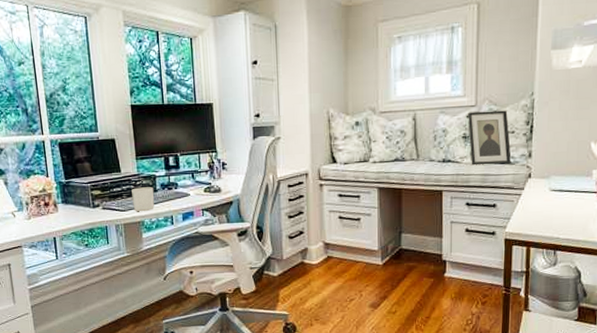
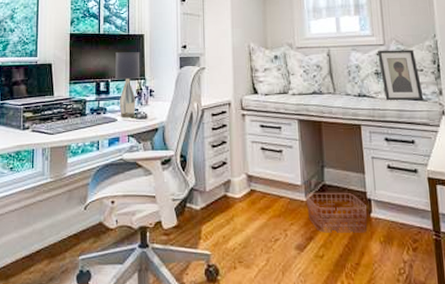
mug: present [131,187,155,212] -> none [61,111,83,136]
table lamp: none [183,123,211,192] -> present [115,52,140,117]
basket: none [383,256,442,292] -> present [306,193,367,233]

